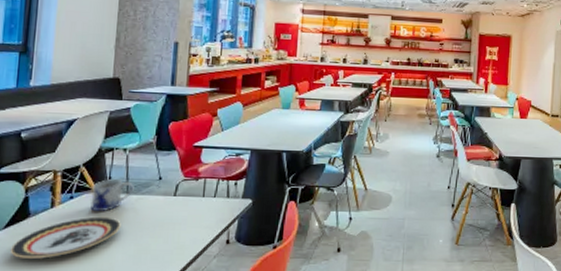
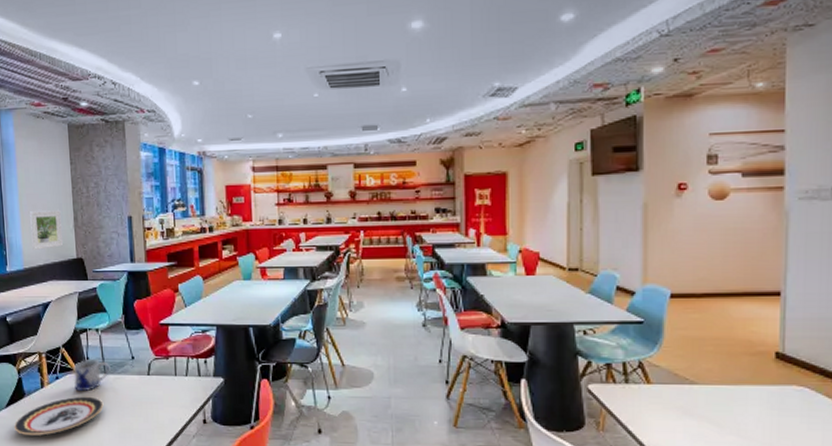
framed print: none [64,28,102,67] -> present [30,210,63,250]

